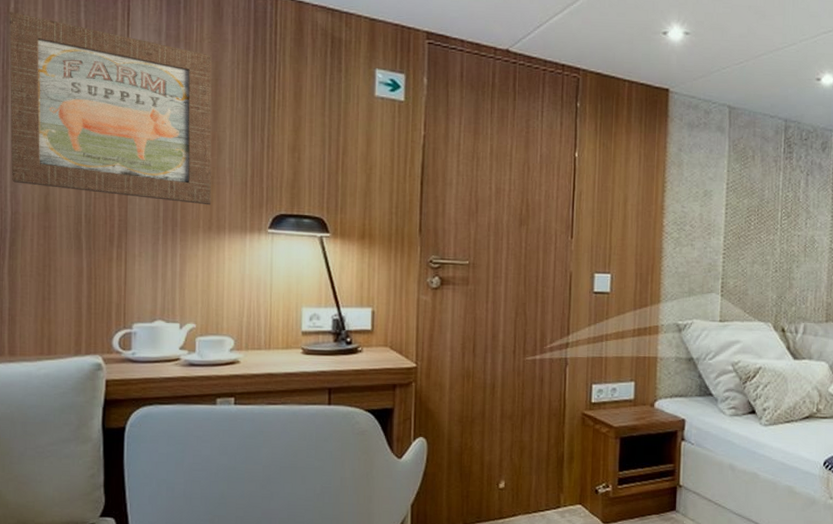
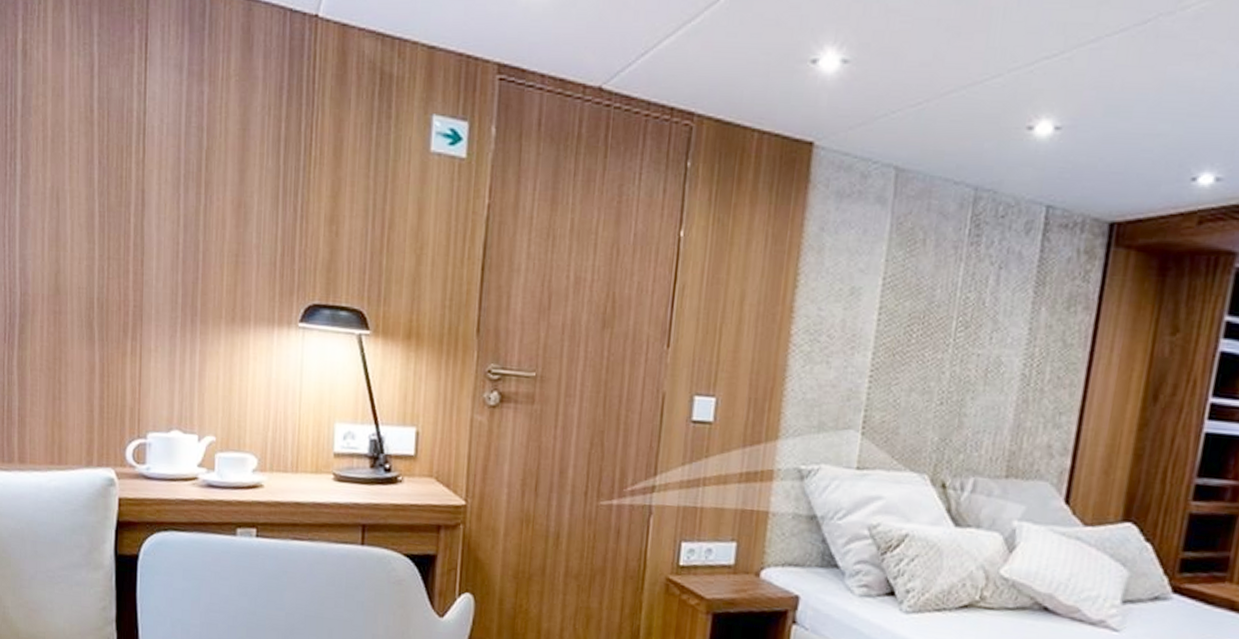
wall art: present [9,11,212,206] -> none [16,44,239,291]

